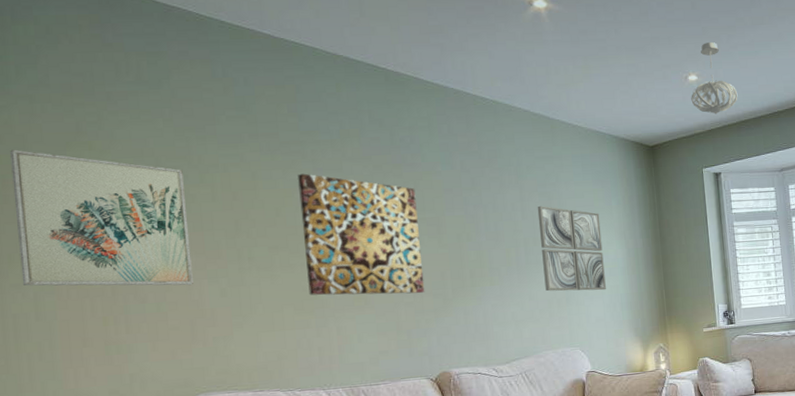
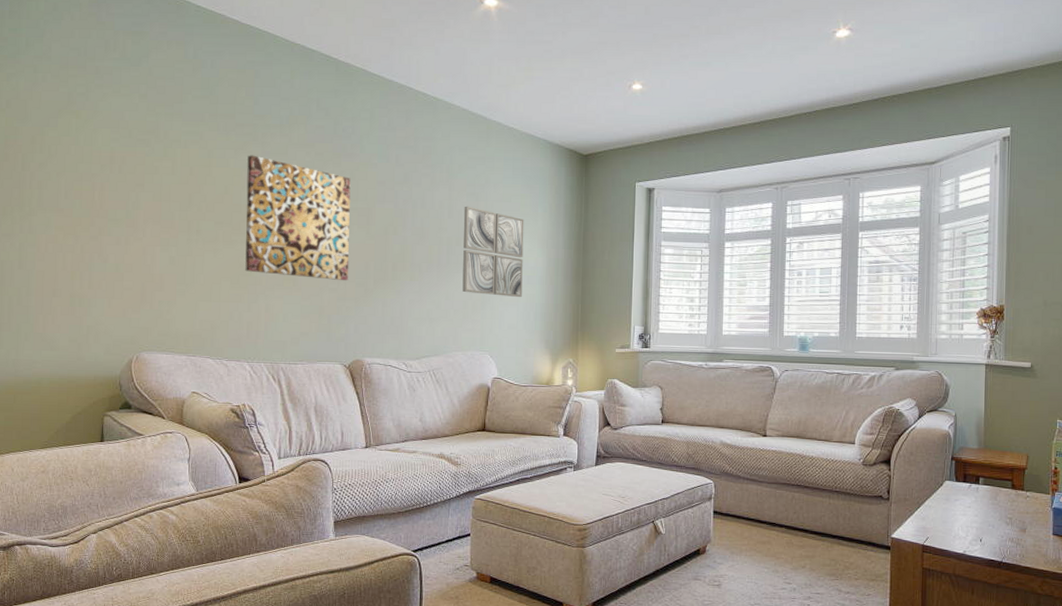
wall art: present [10,149,193,286] -> none [11,113,150,251]
pendant light: present [691,42,738,114] -> none [632,50,683,127]

